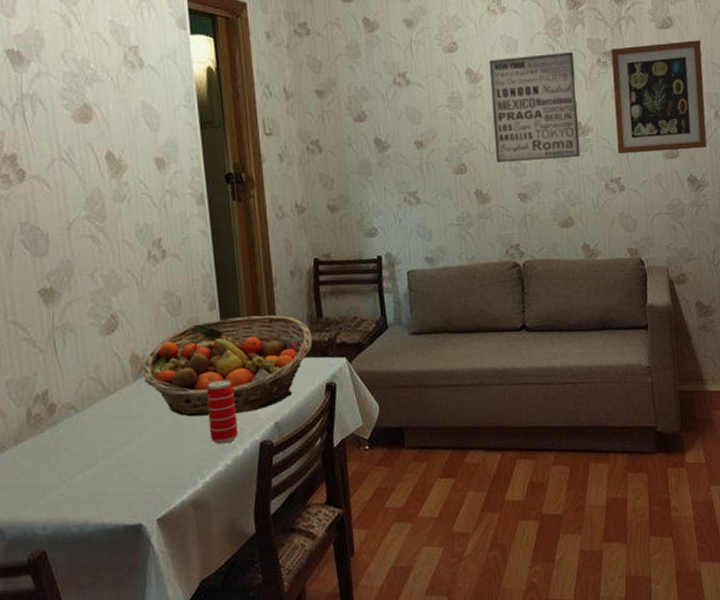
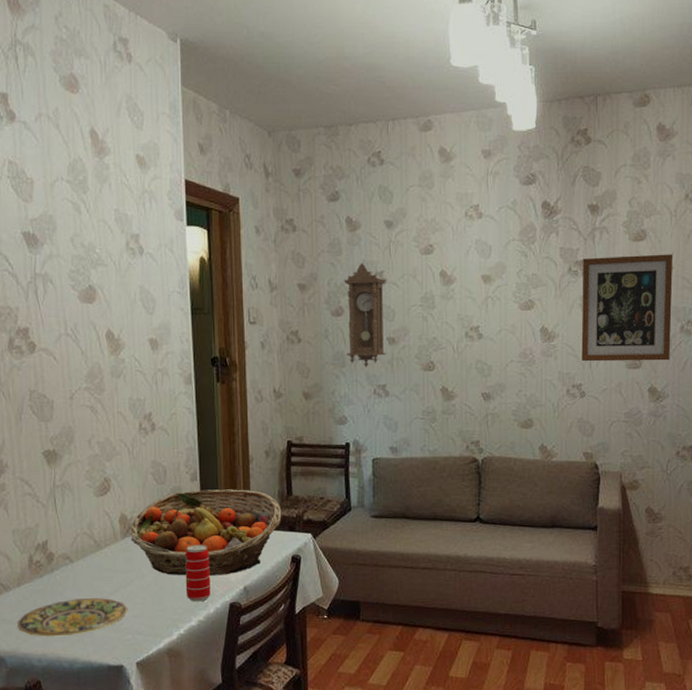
plate: none [15,449,145,501] -> present [16,597,128,637]
pendulum clock: none [365,65,415,174] -> present [344,263,386,367]
wall art: present [488,52,581,163] -> none [463,260,546,362]

